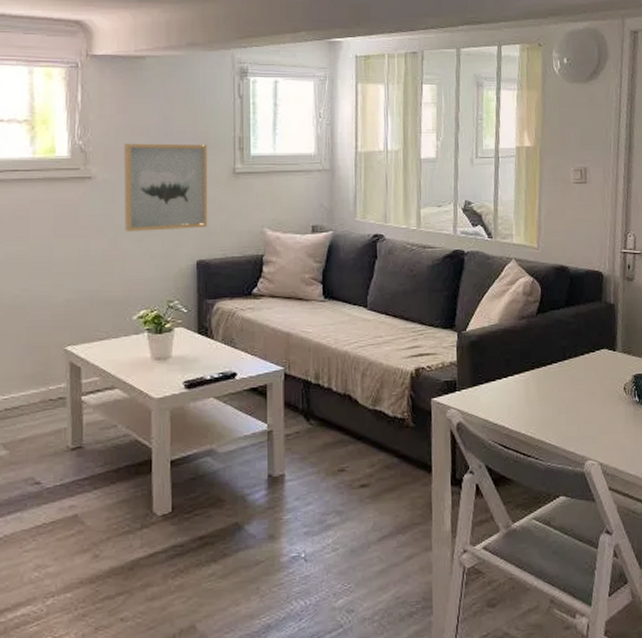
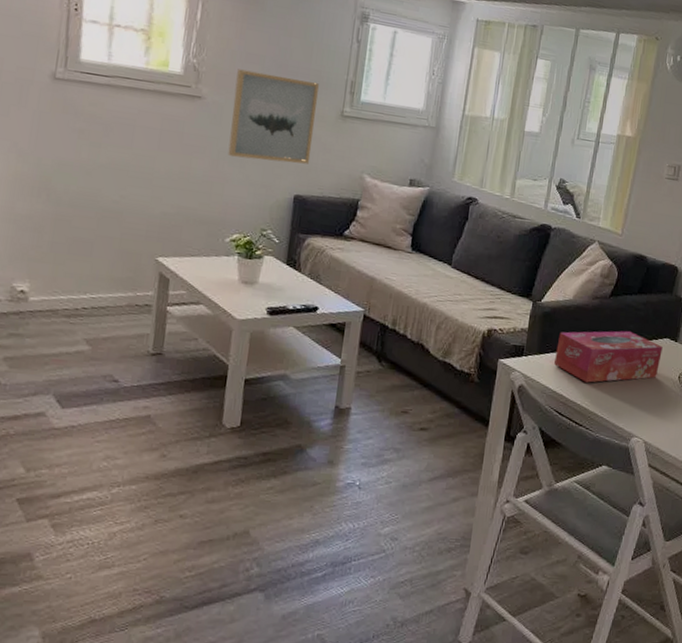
tissue box: none [490,347,602,409] -> present [554,330,663,383]

